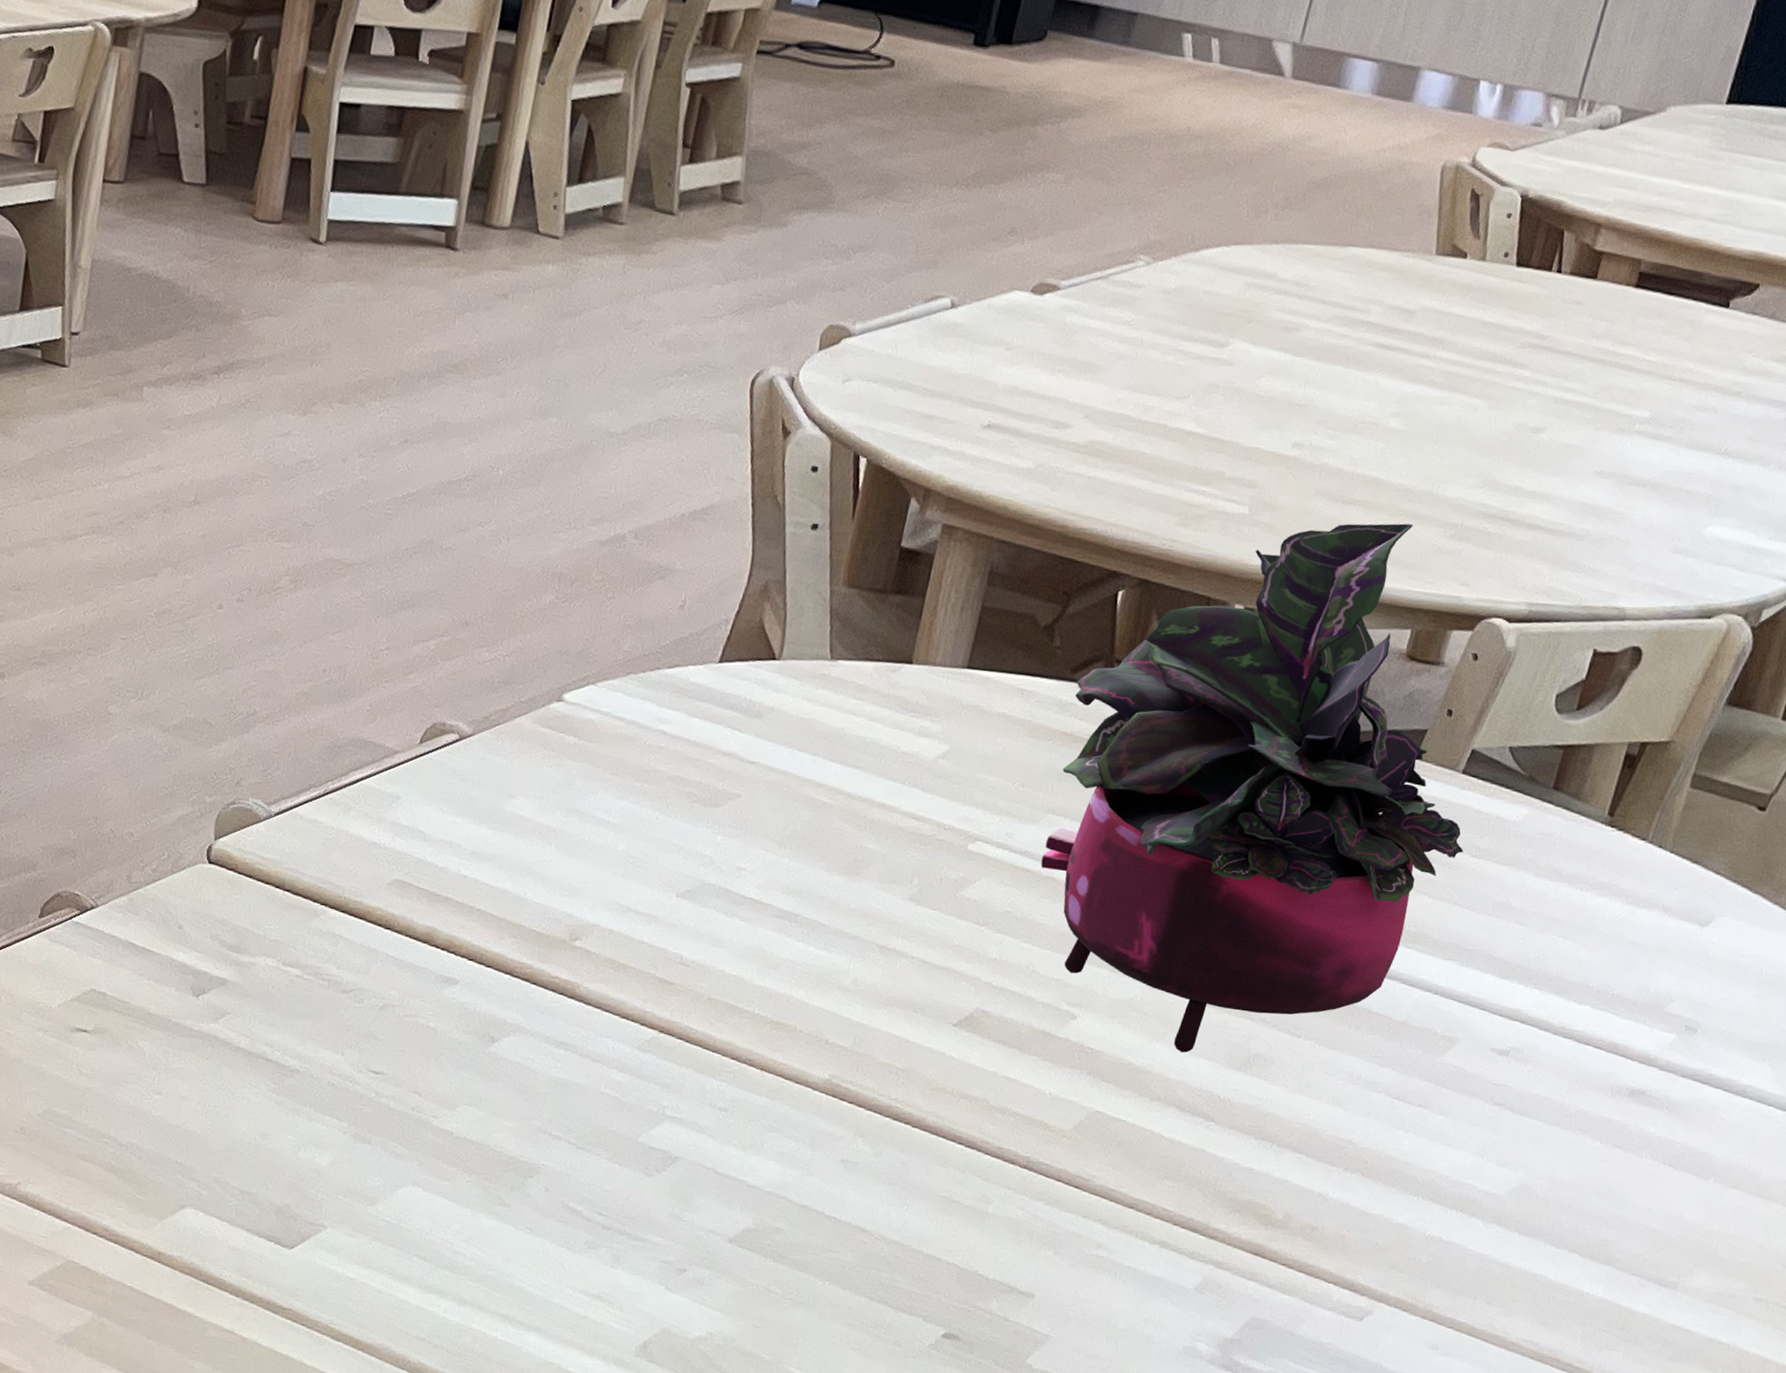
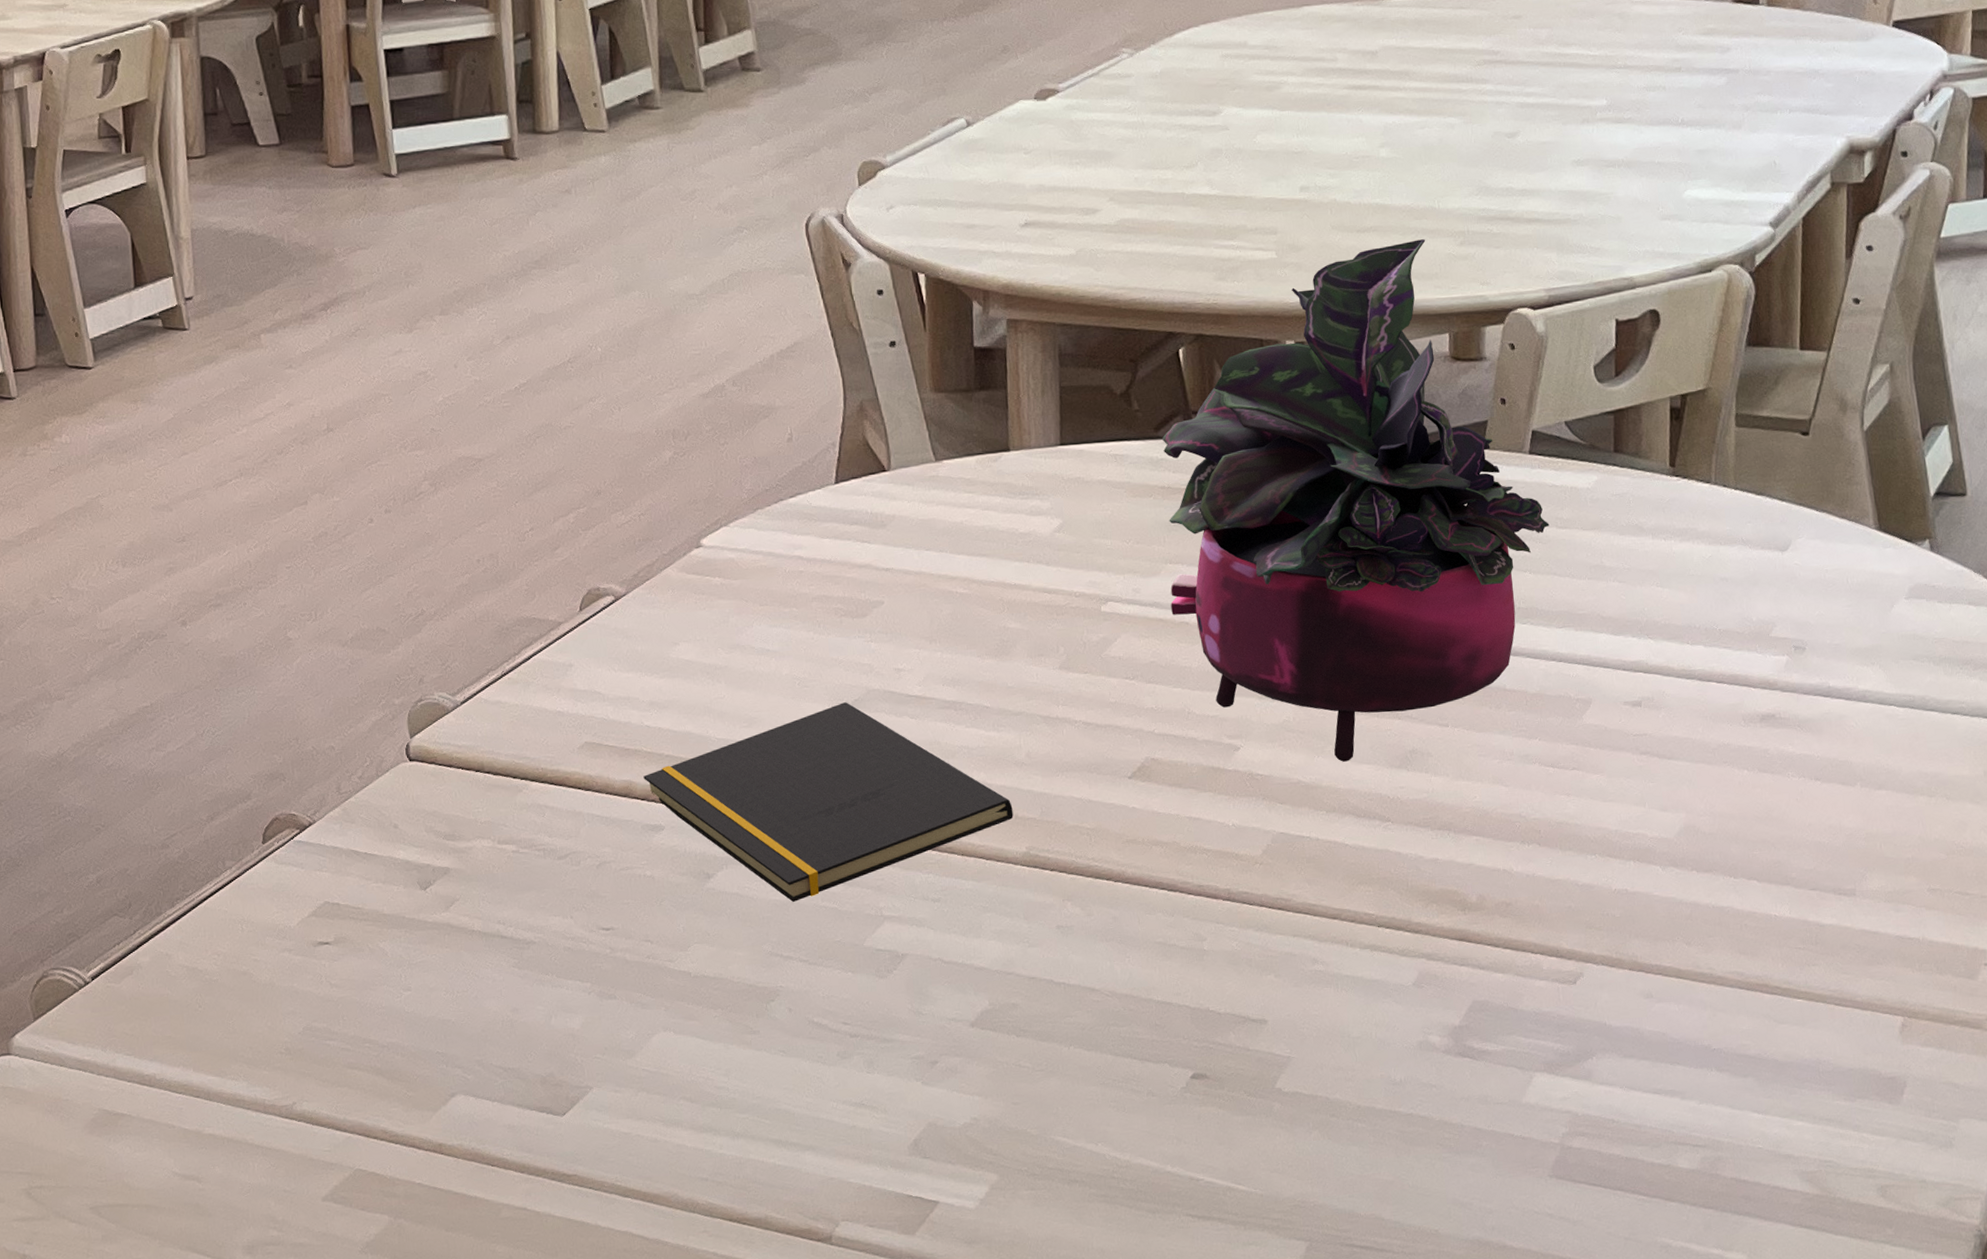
notepad: none [448,890,826,1083] -> present [643,702,1014,902]

